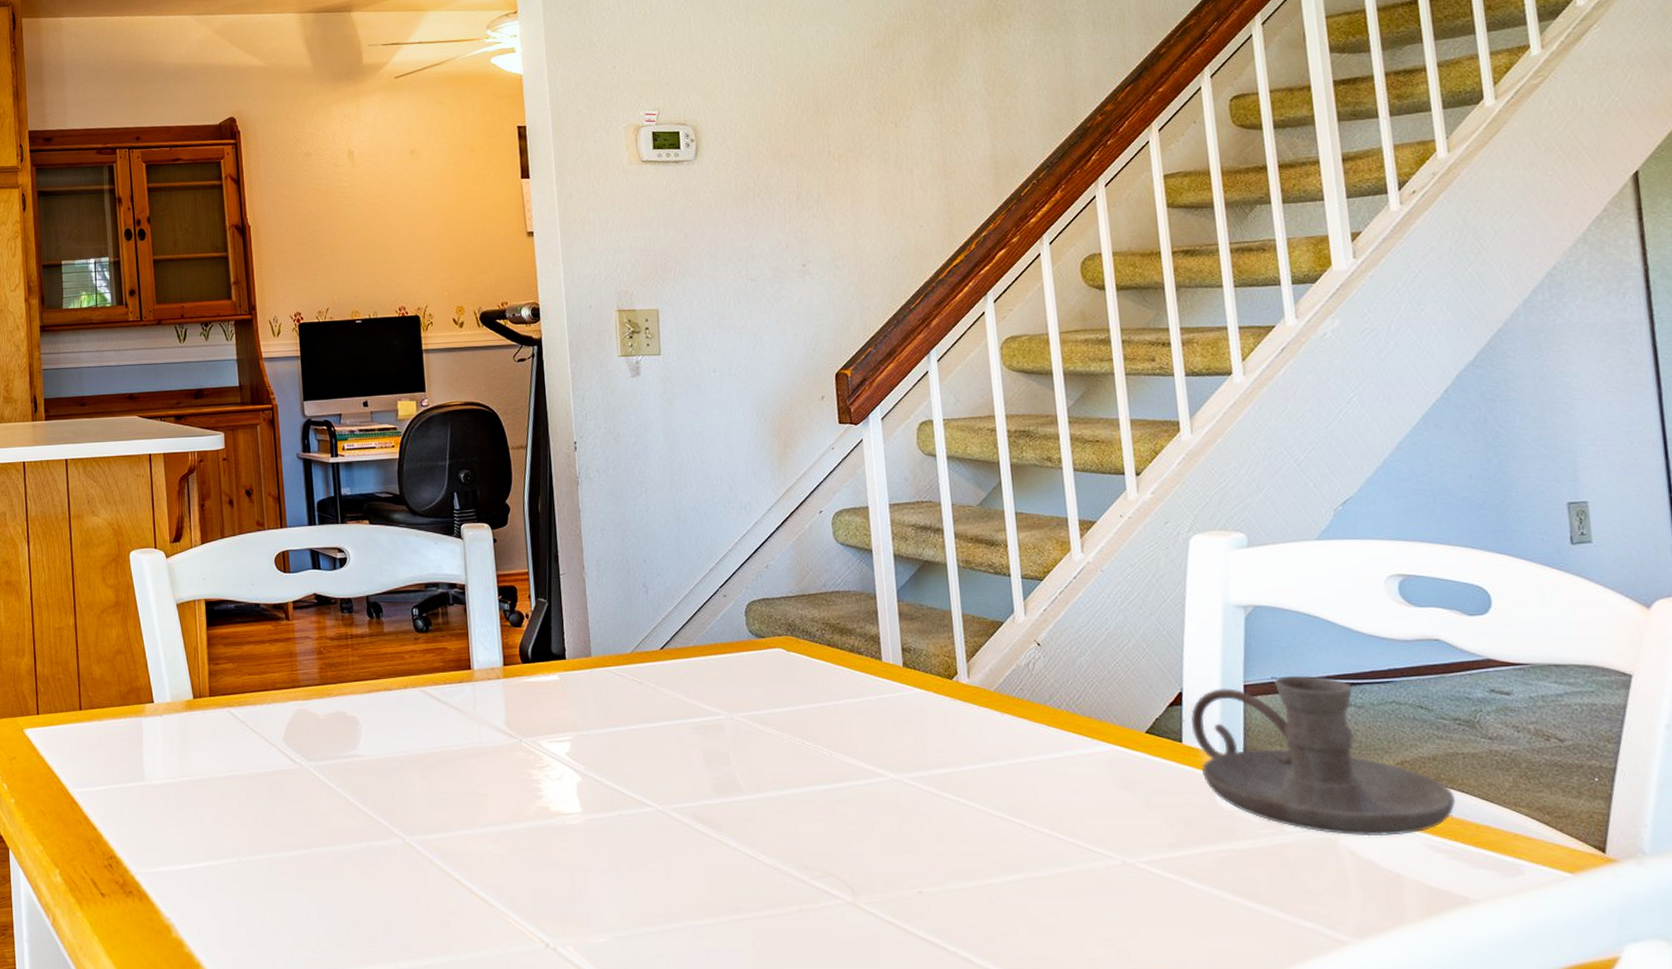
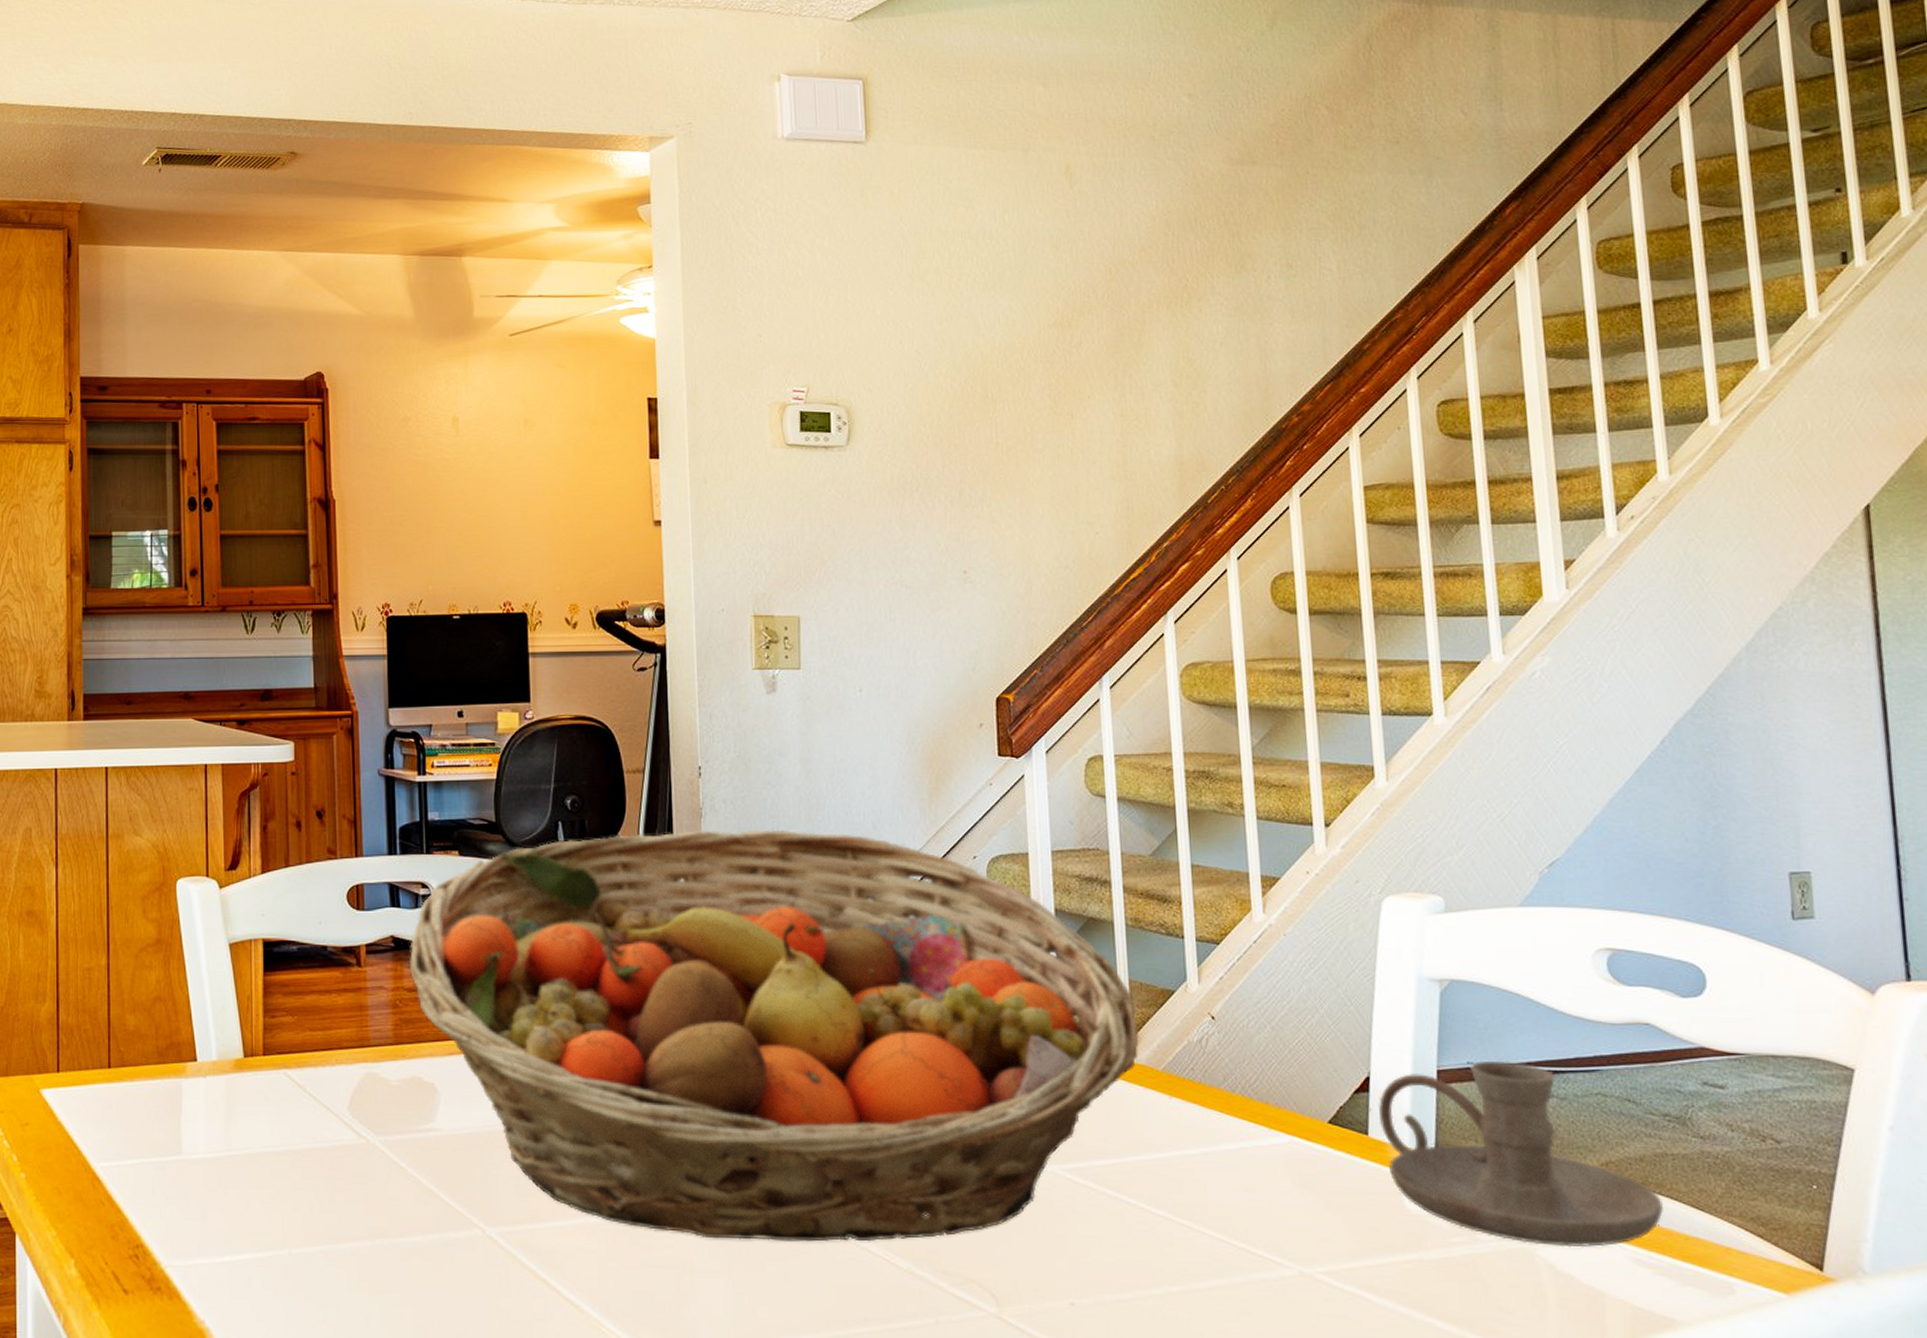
fruit basket: none [330,493,973,844] -> present [408,829,1139,1242]

